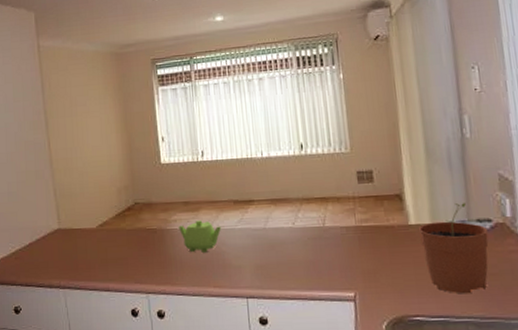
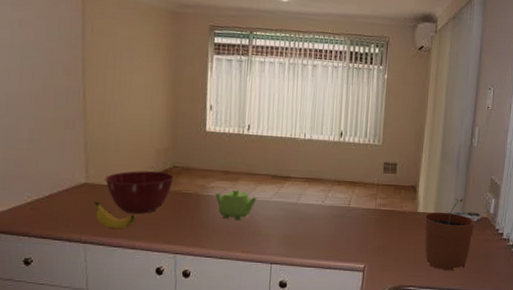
banana: none [67,246,107,272] -> present [94,201,136,230]
mixing bowl: none [75,210,138,256] -> present [105,171,175,215]

